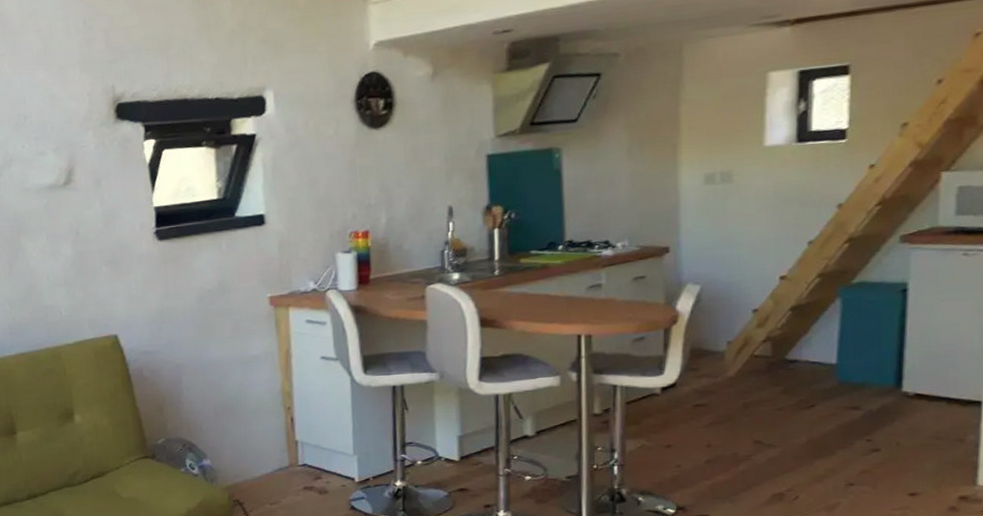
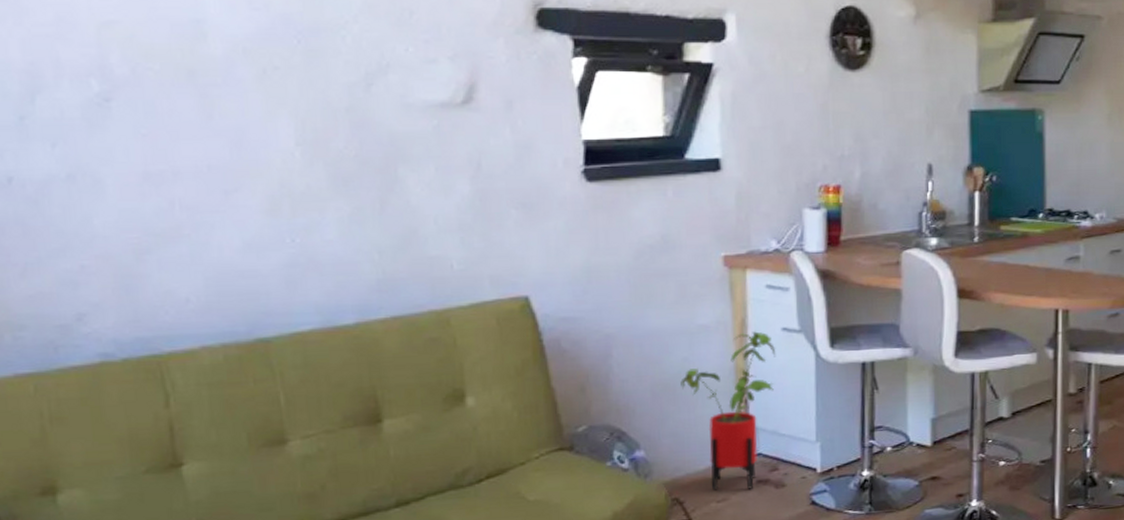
house plant: none [237,360,317,494] -> present [680,331,776,491]

